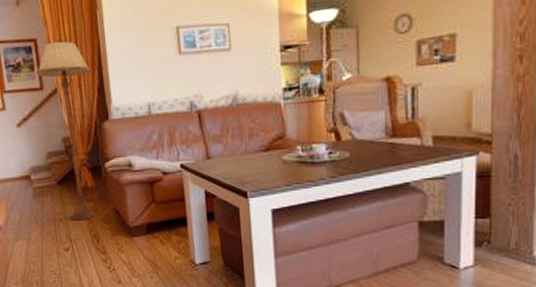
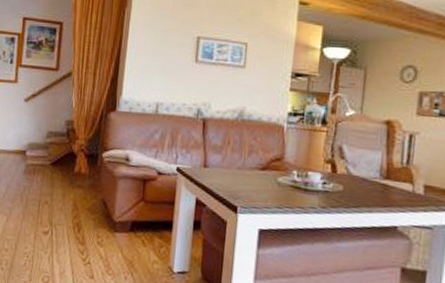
floor lamp: present [36,38,96,221] -> none [55,26,109,206]

